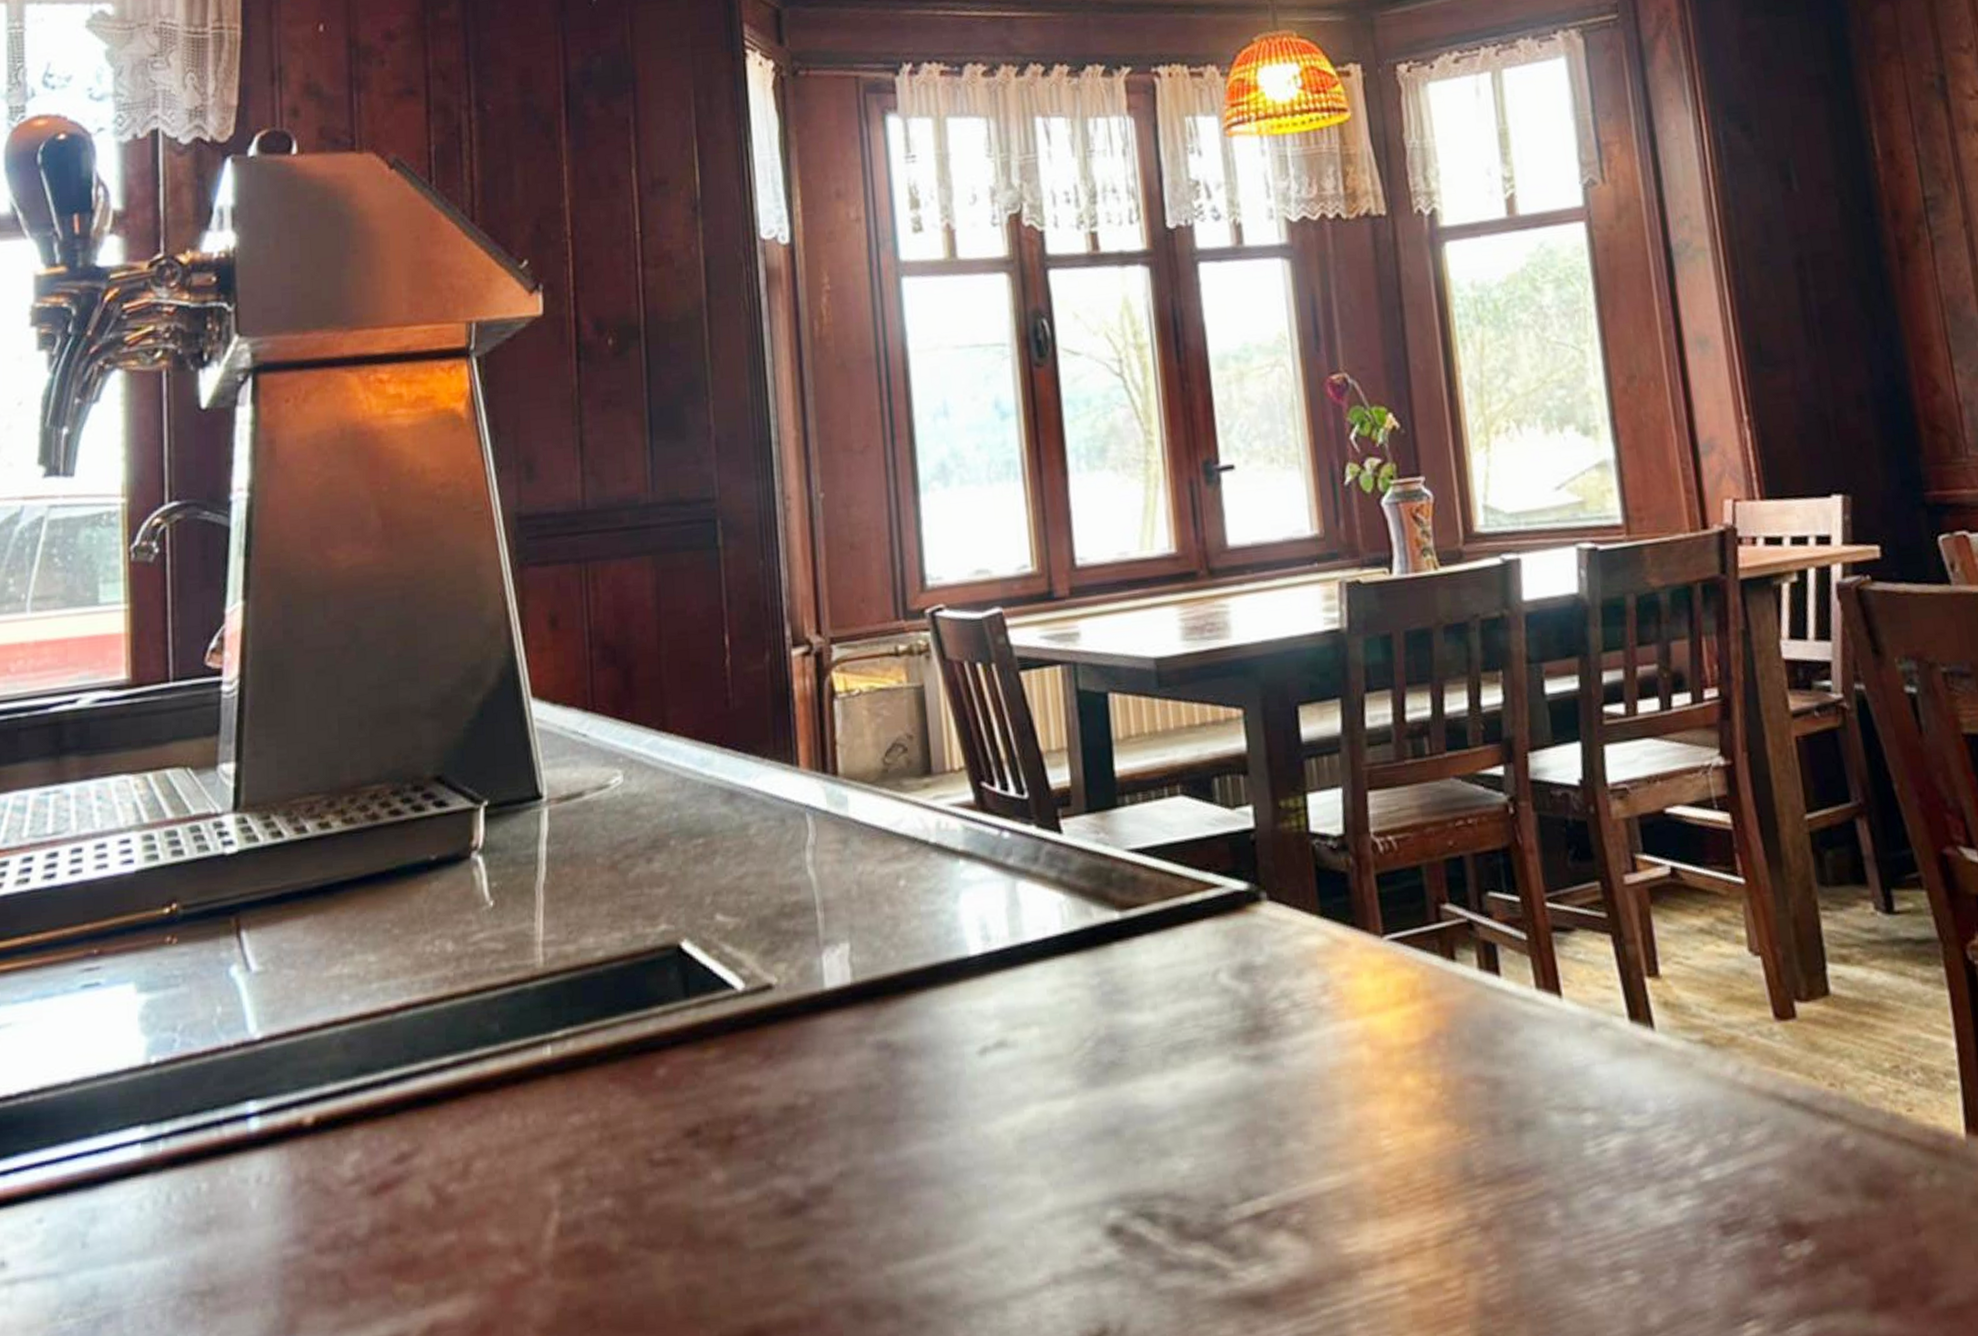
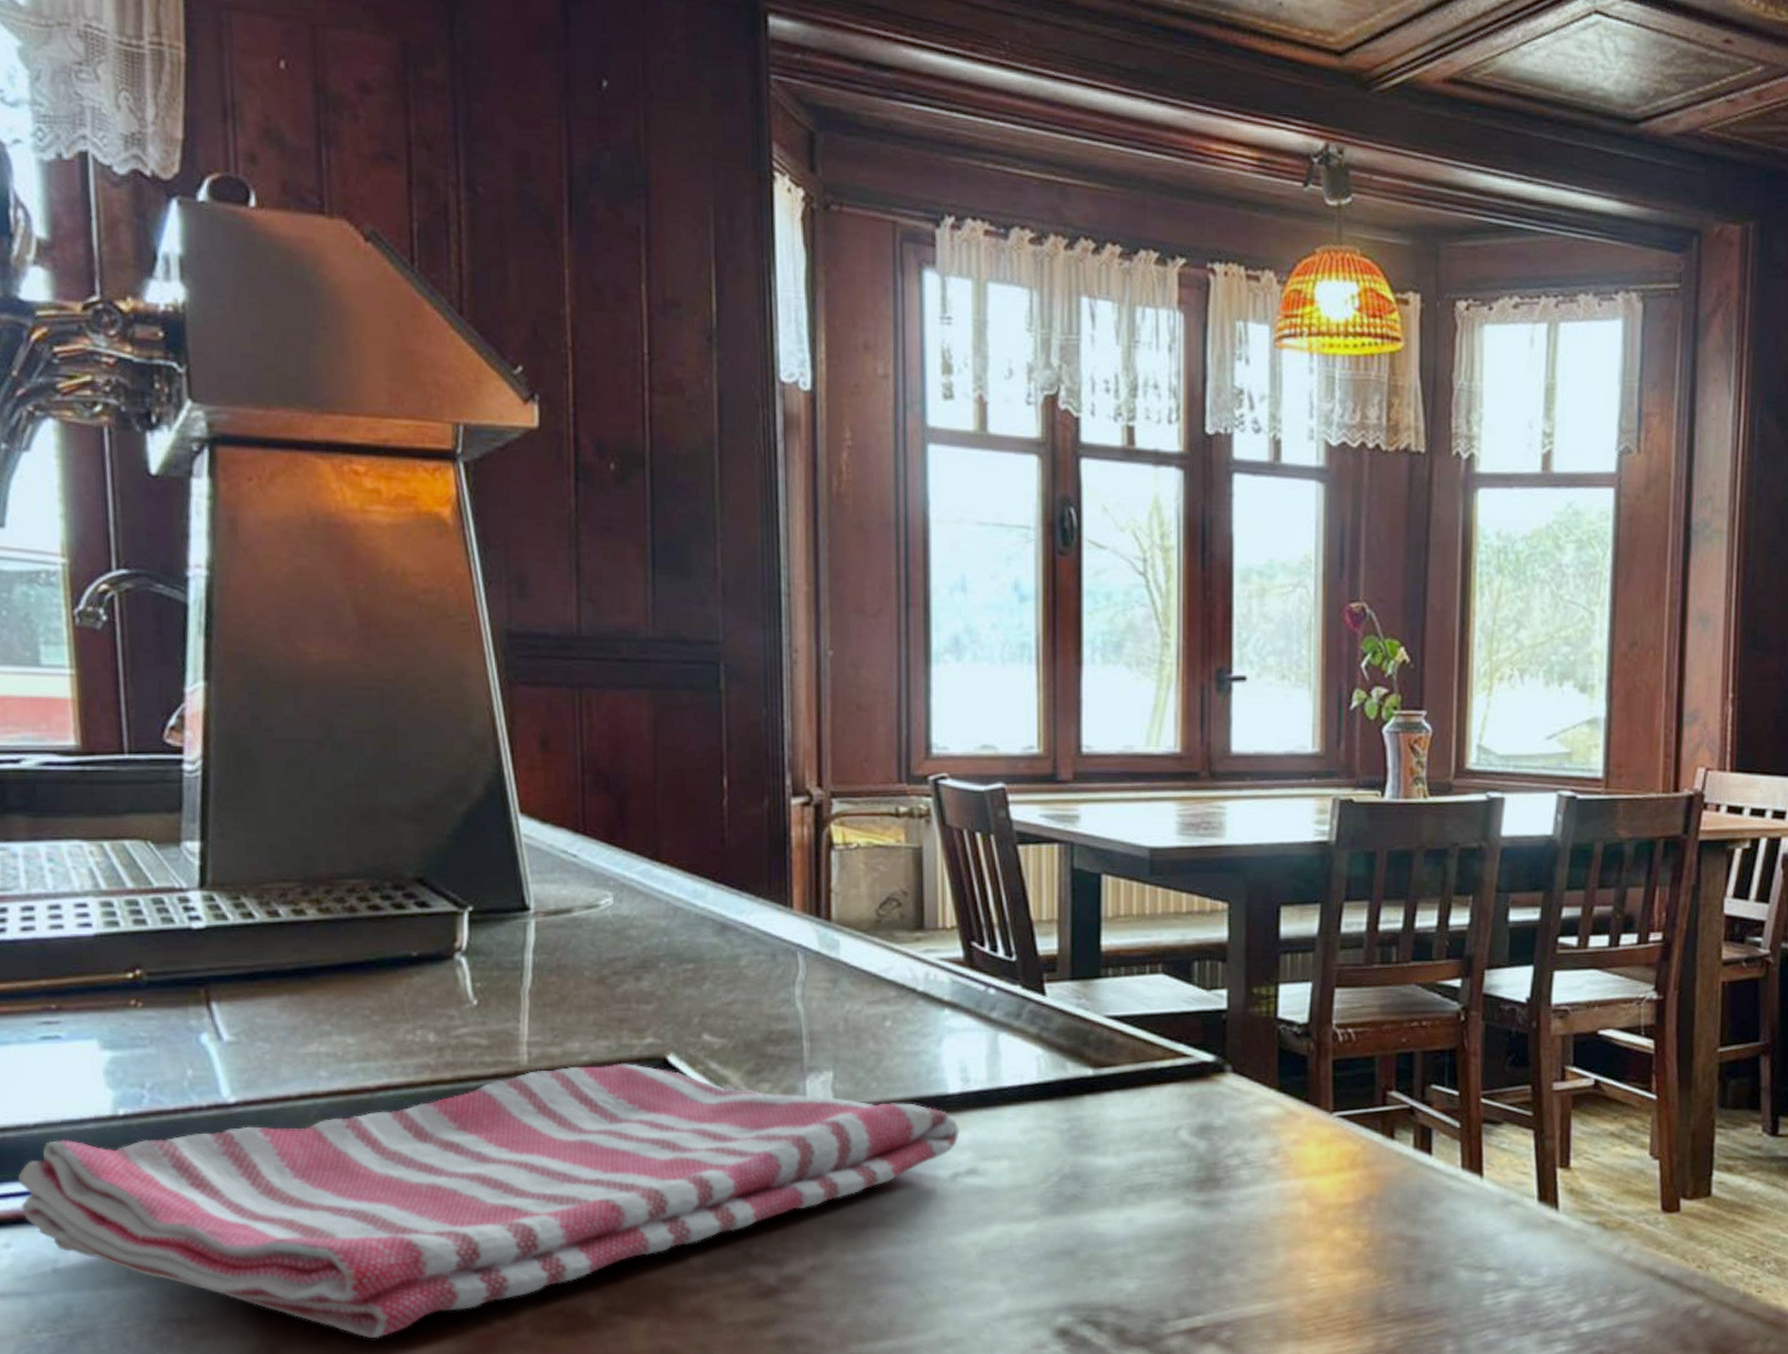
dish towel: none [54,955,985,1298] -> present [18,1063,959,1338]

